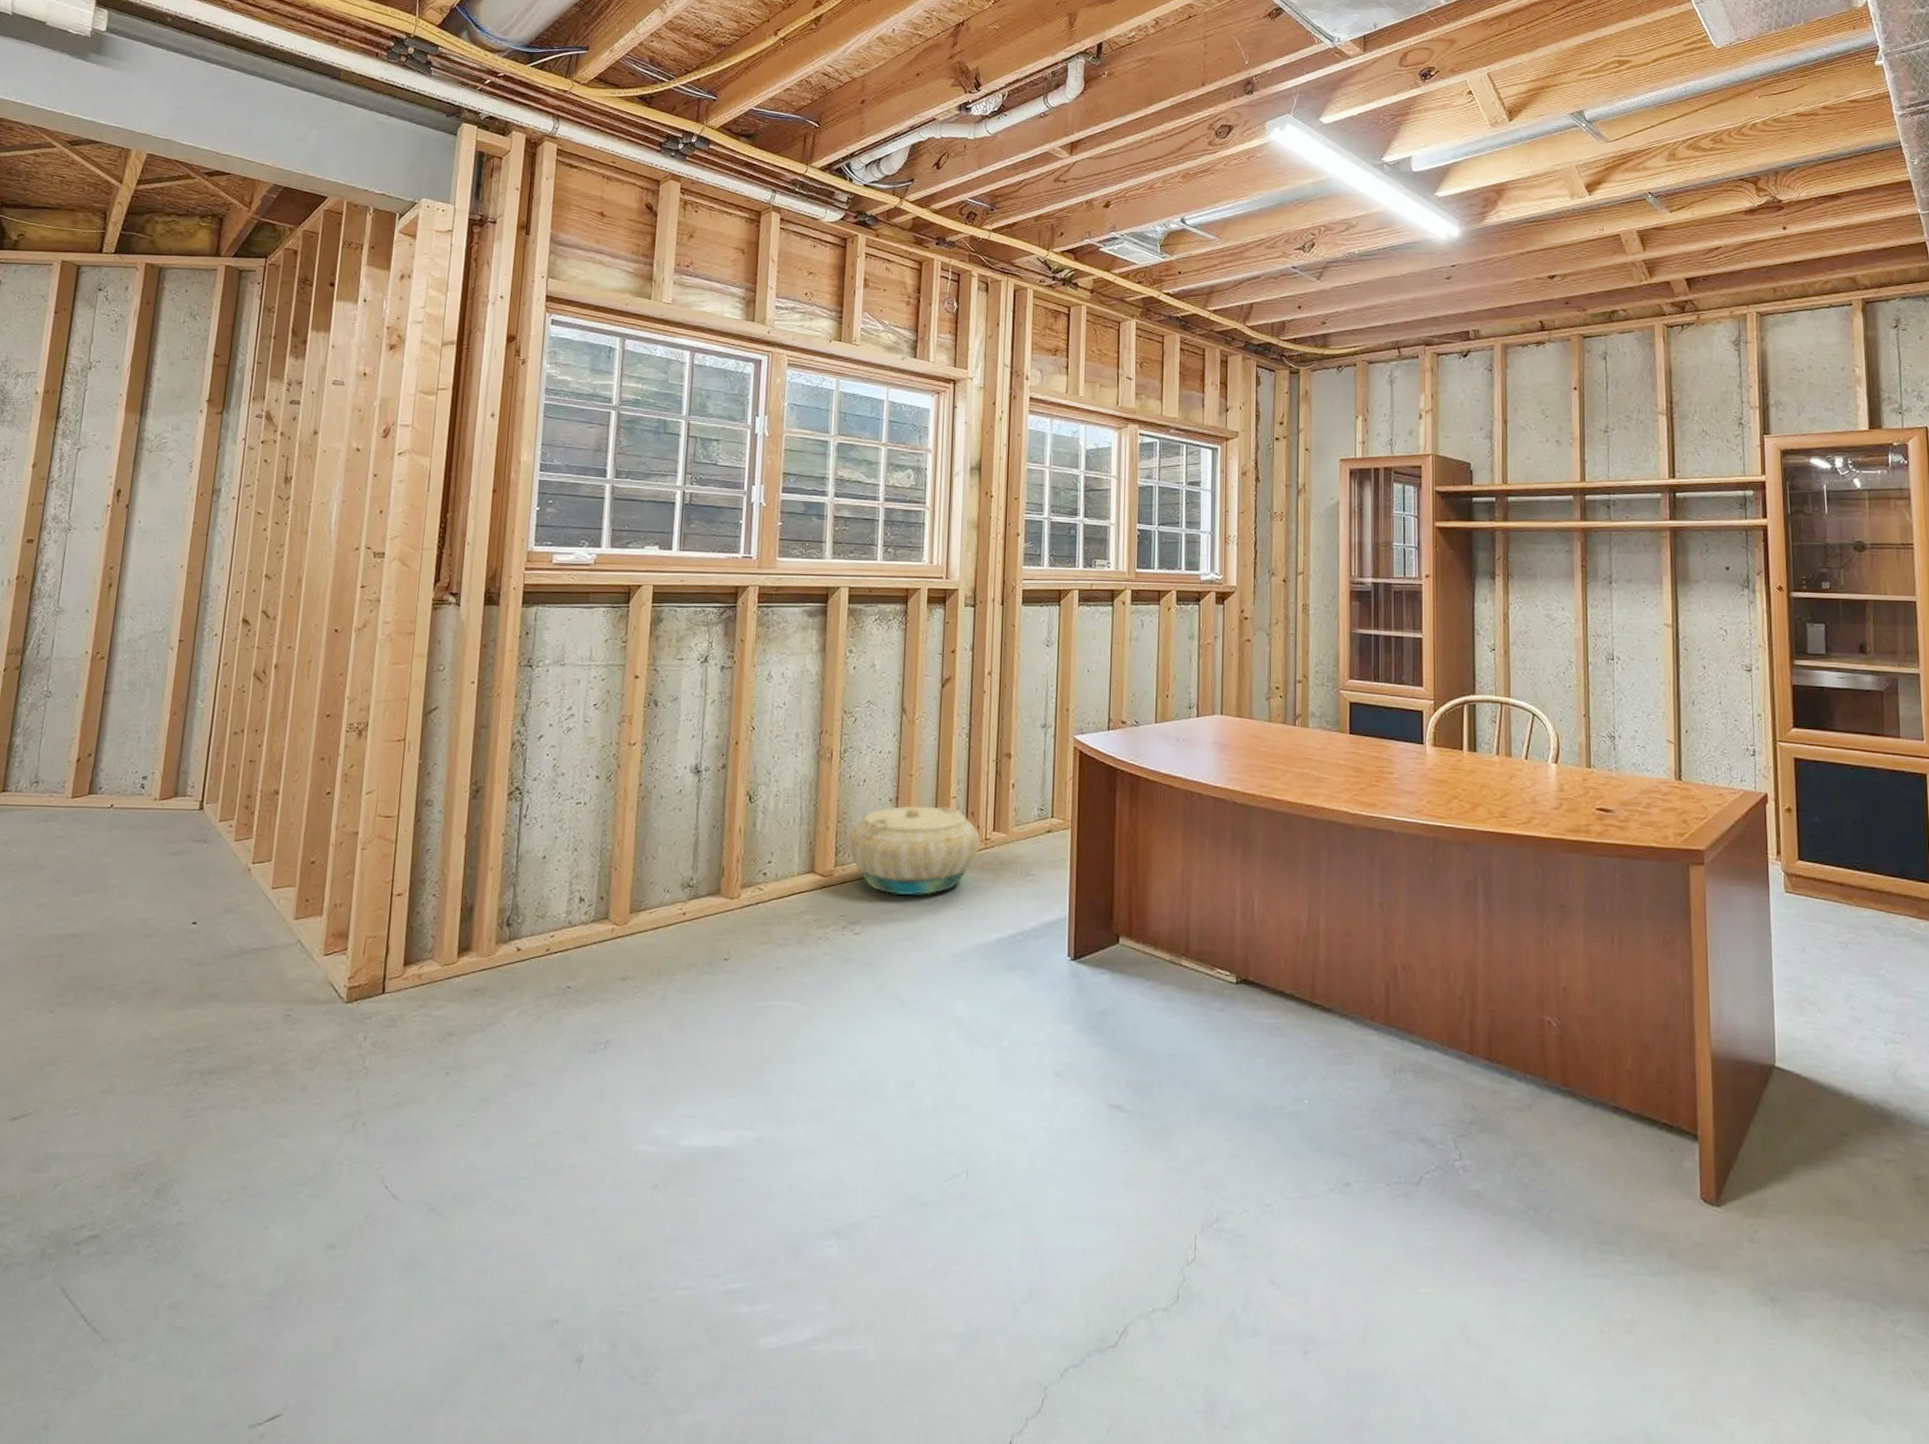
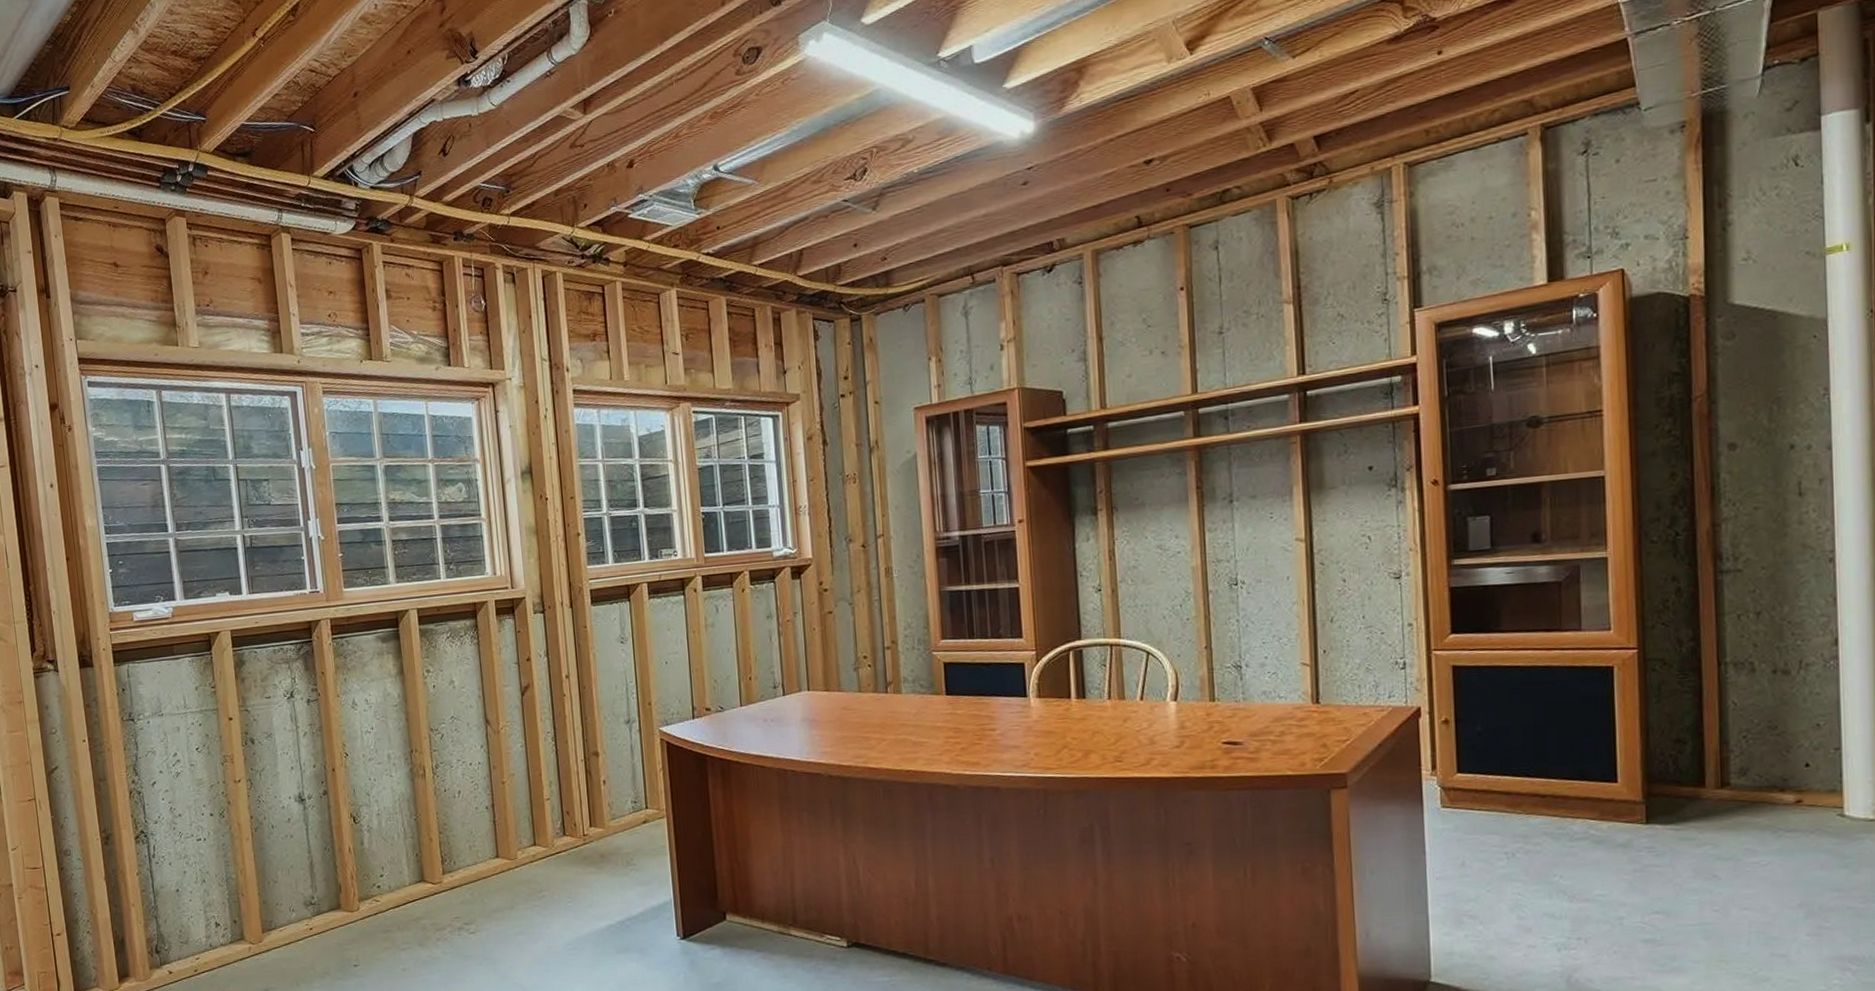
basket: present [847,805,981,896] -> none [451,808,579,894]

